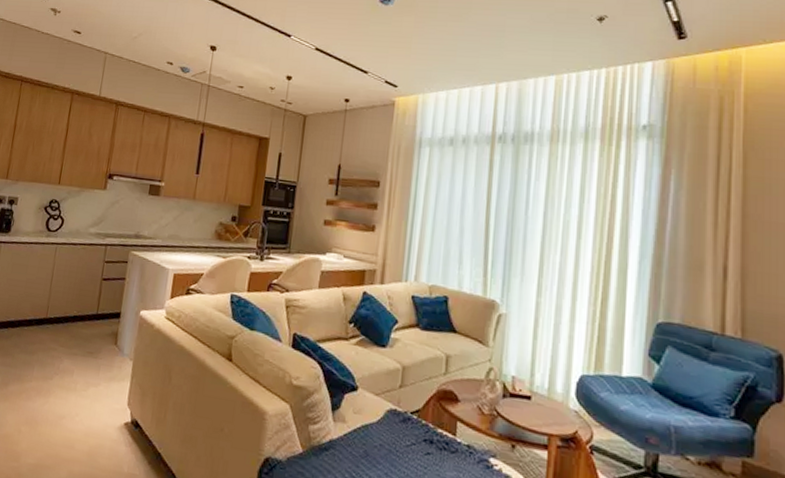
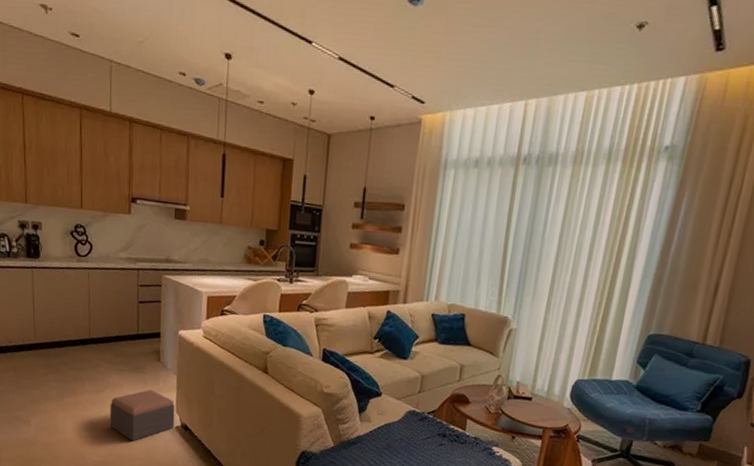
footstool: none [53,377,128,440] -> present [109,389,175,441]

